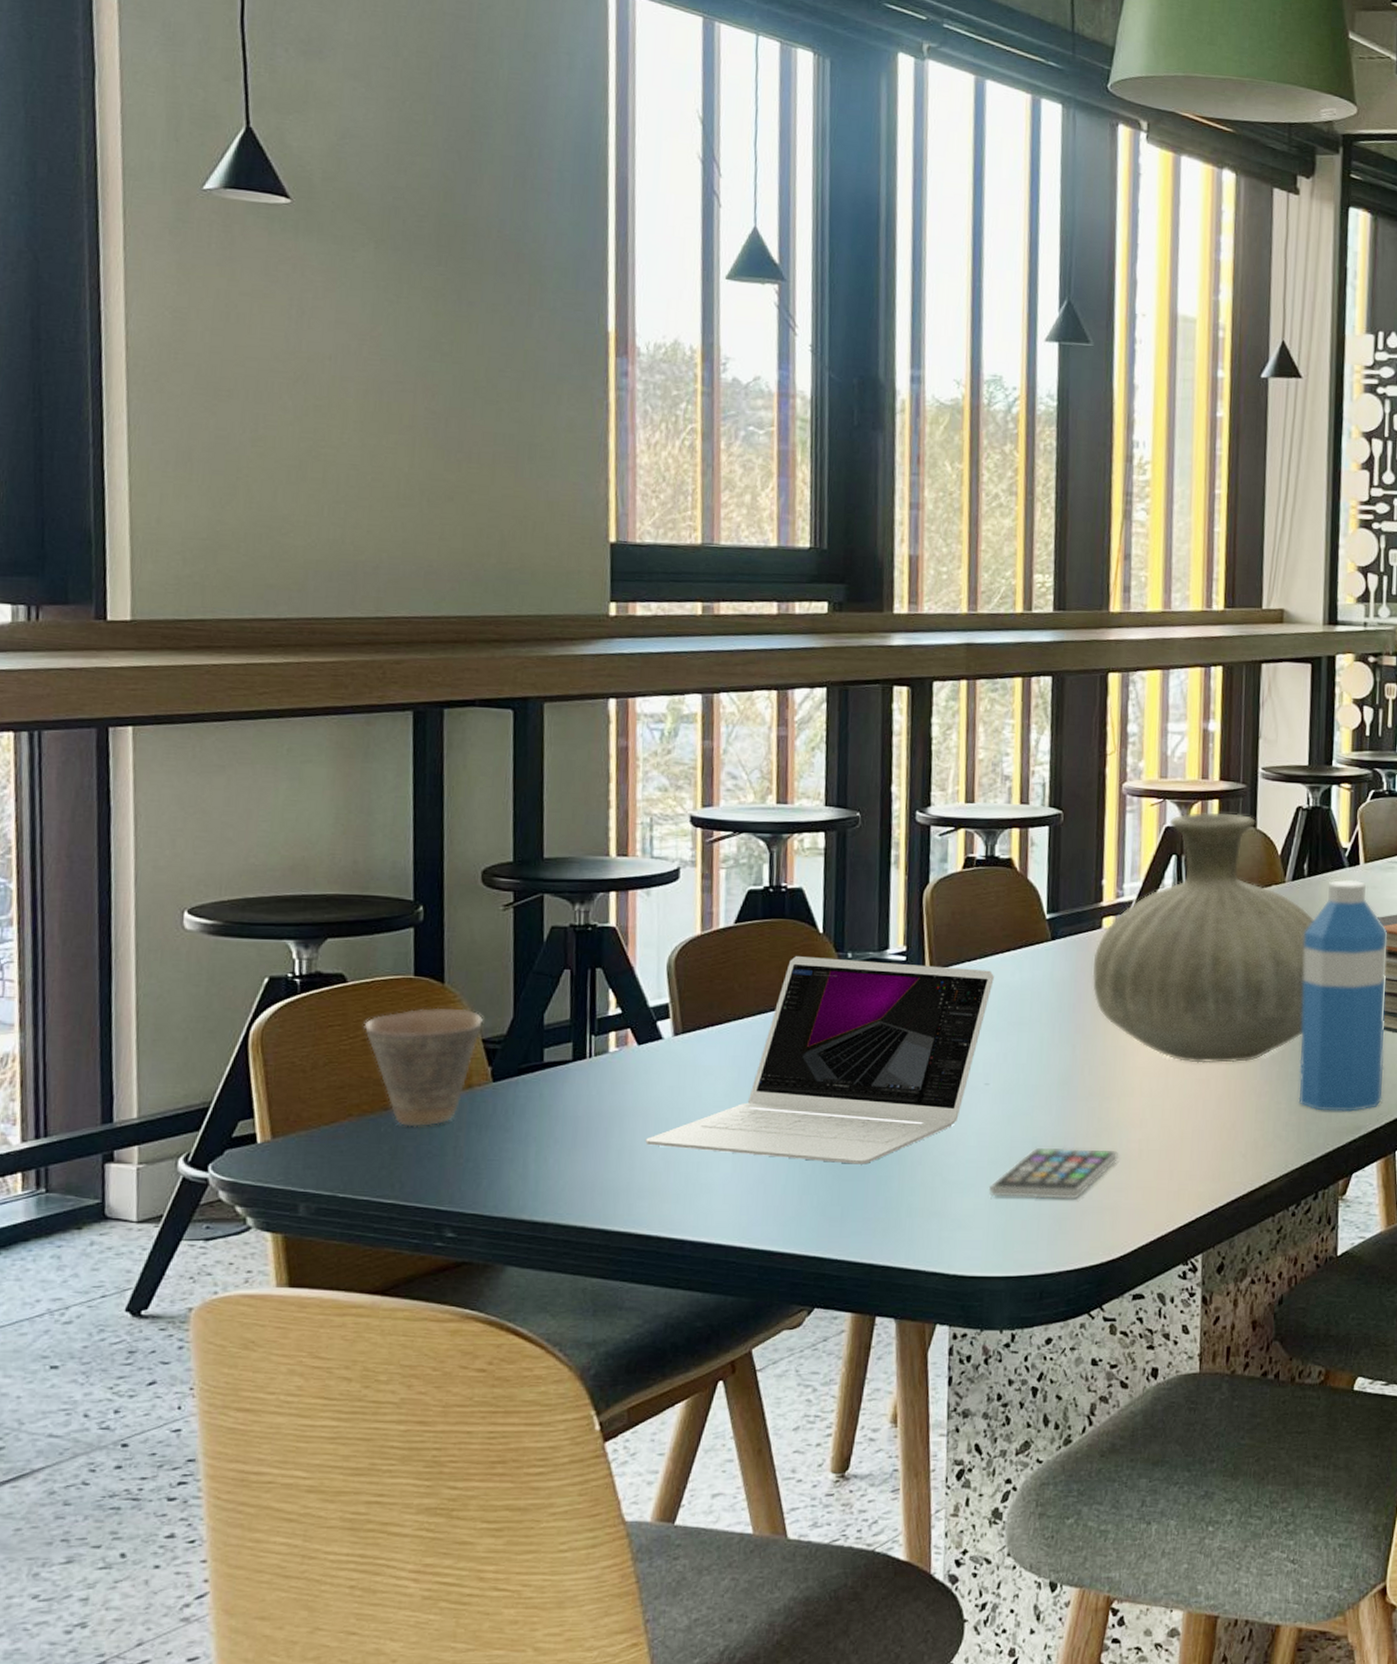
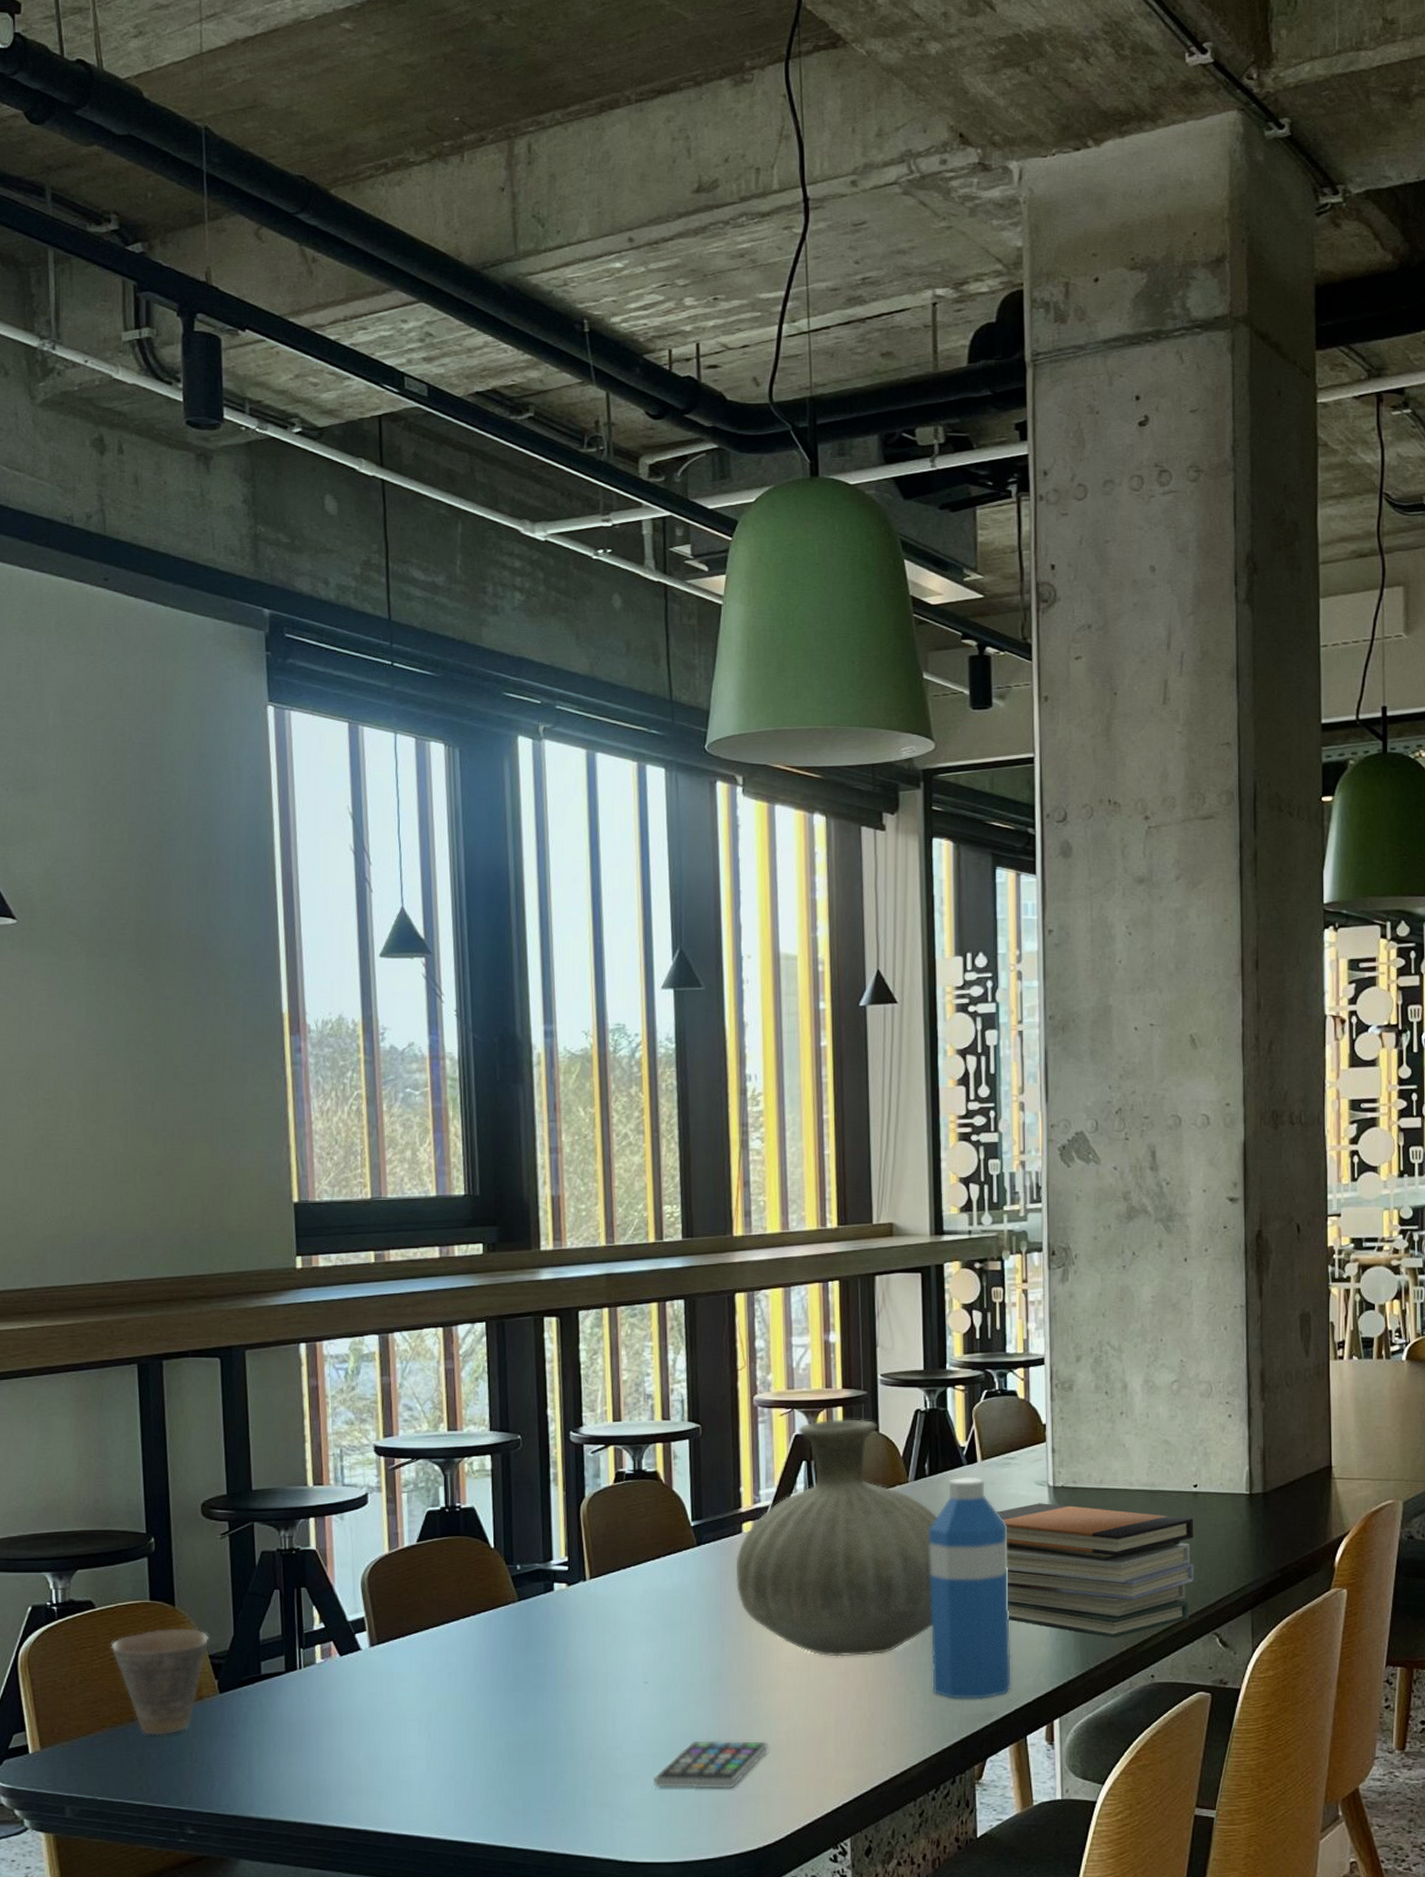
laptop: present [645,955,994,1164] -> none [351,1569,647,1760]

